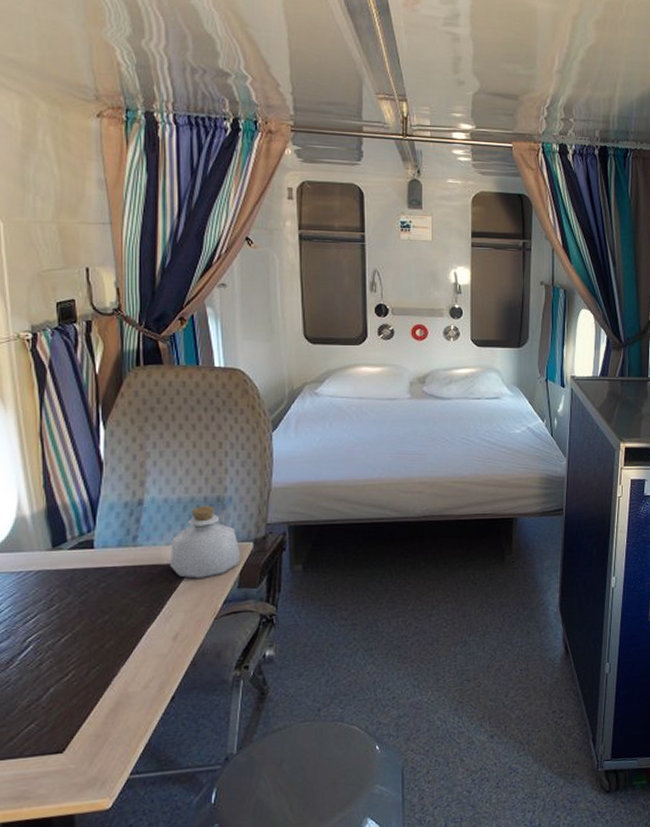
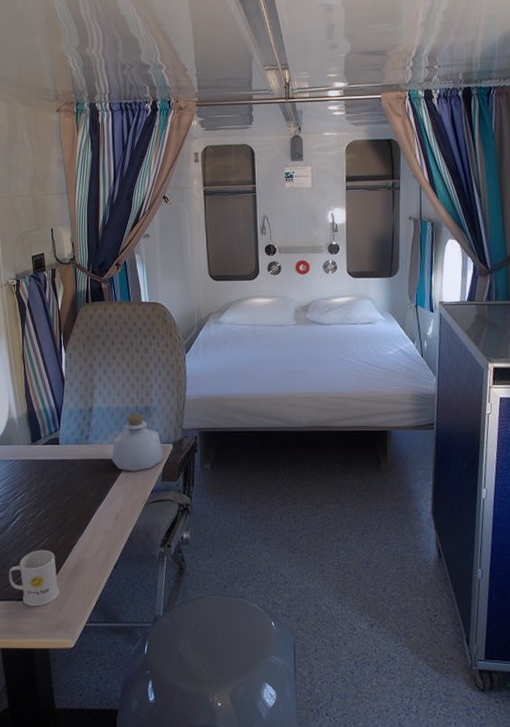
mug: none [15,686,92,763] -> present [9,550,60,607]

